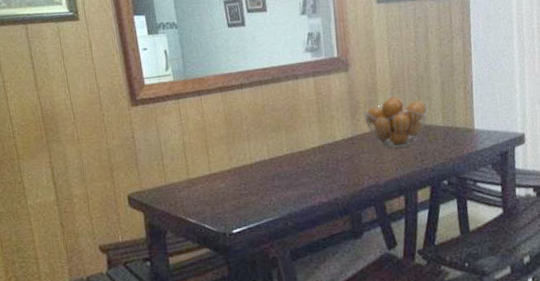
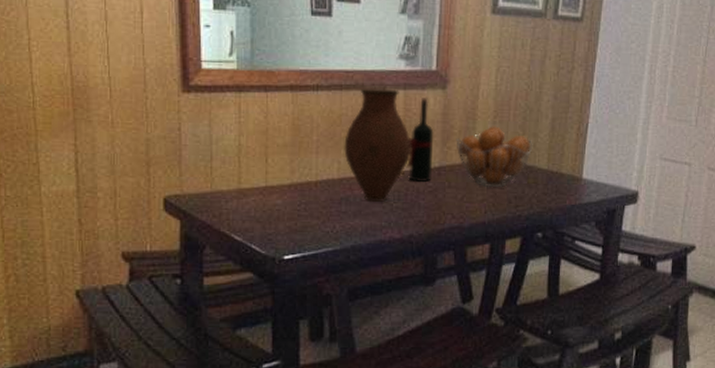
vase: none [269,78,327,175] -> present [344,88,411,202]
wine bottle: none [323,80,347,153] -> present [406,96,434,183]

